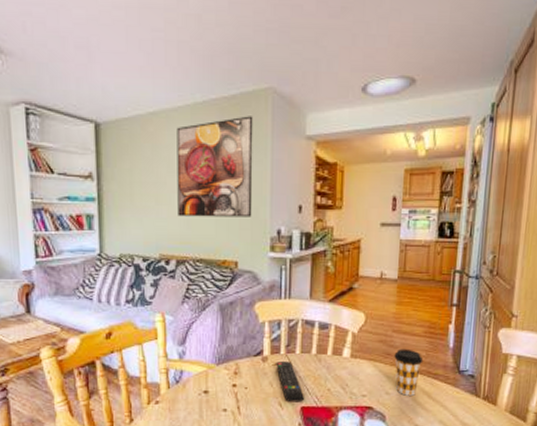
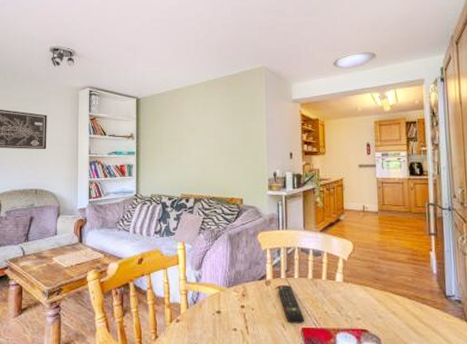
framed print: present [176,116,253,217] -> none [195,87,253,164]
coffee cup: present [394,349,424,396] -> none [382,274,410,320]

